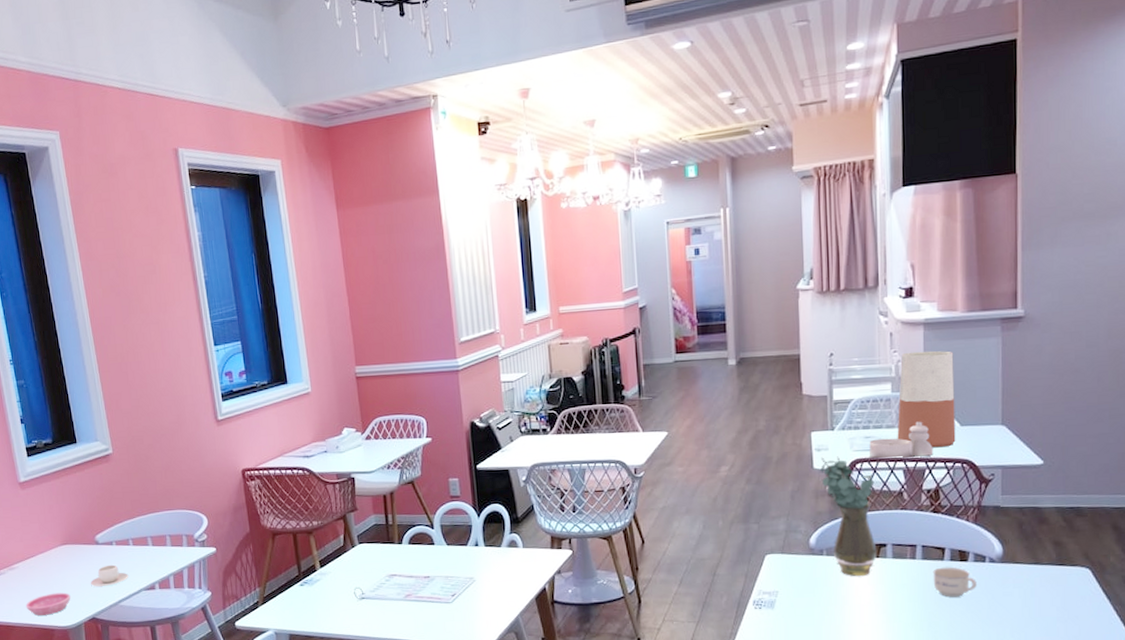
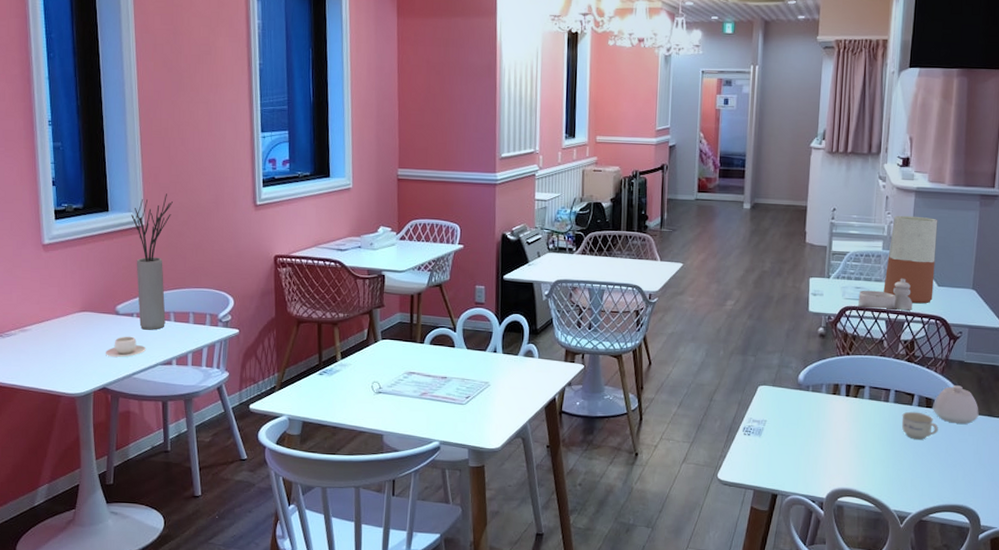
saucer: present [26,592,71,616] -> none [34,359,83,381]
vase: none [98,419,144,557] -> present [131,193,173,330]
vase: present [820,456,877,576] -> none [814,301,860,413]
sugar bowl: none [967,533,1023,576] -> present [932,385,979,424]

